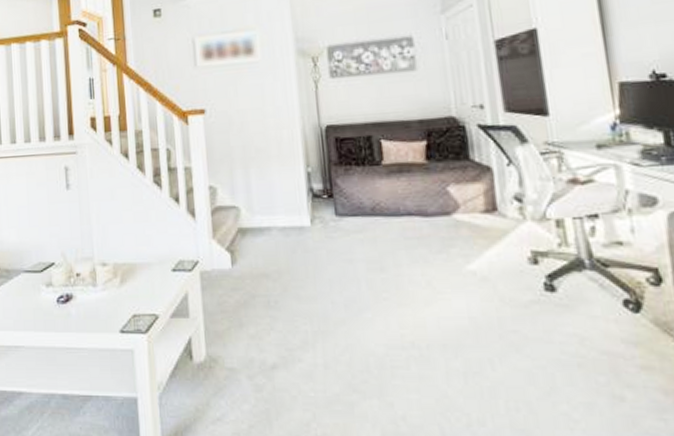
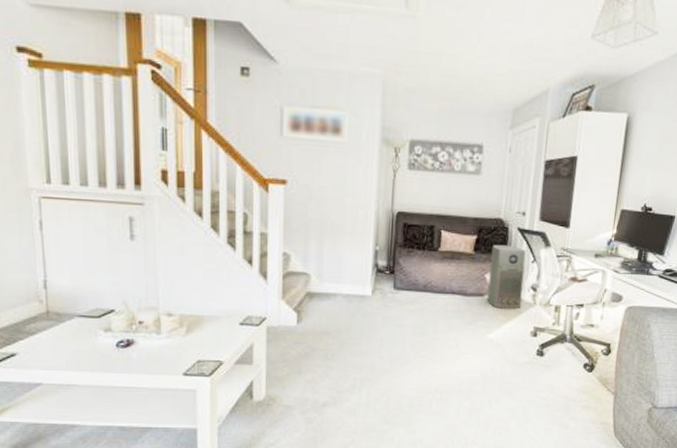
air purifier: none [448,147,505,230] -> present [487,244,526,309]

